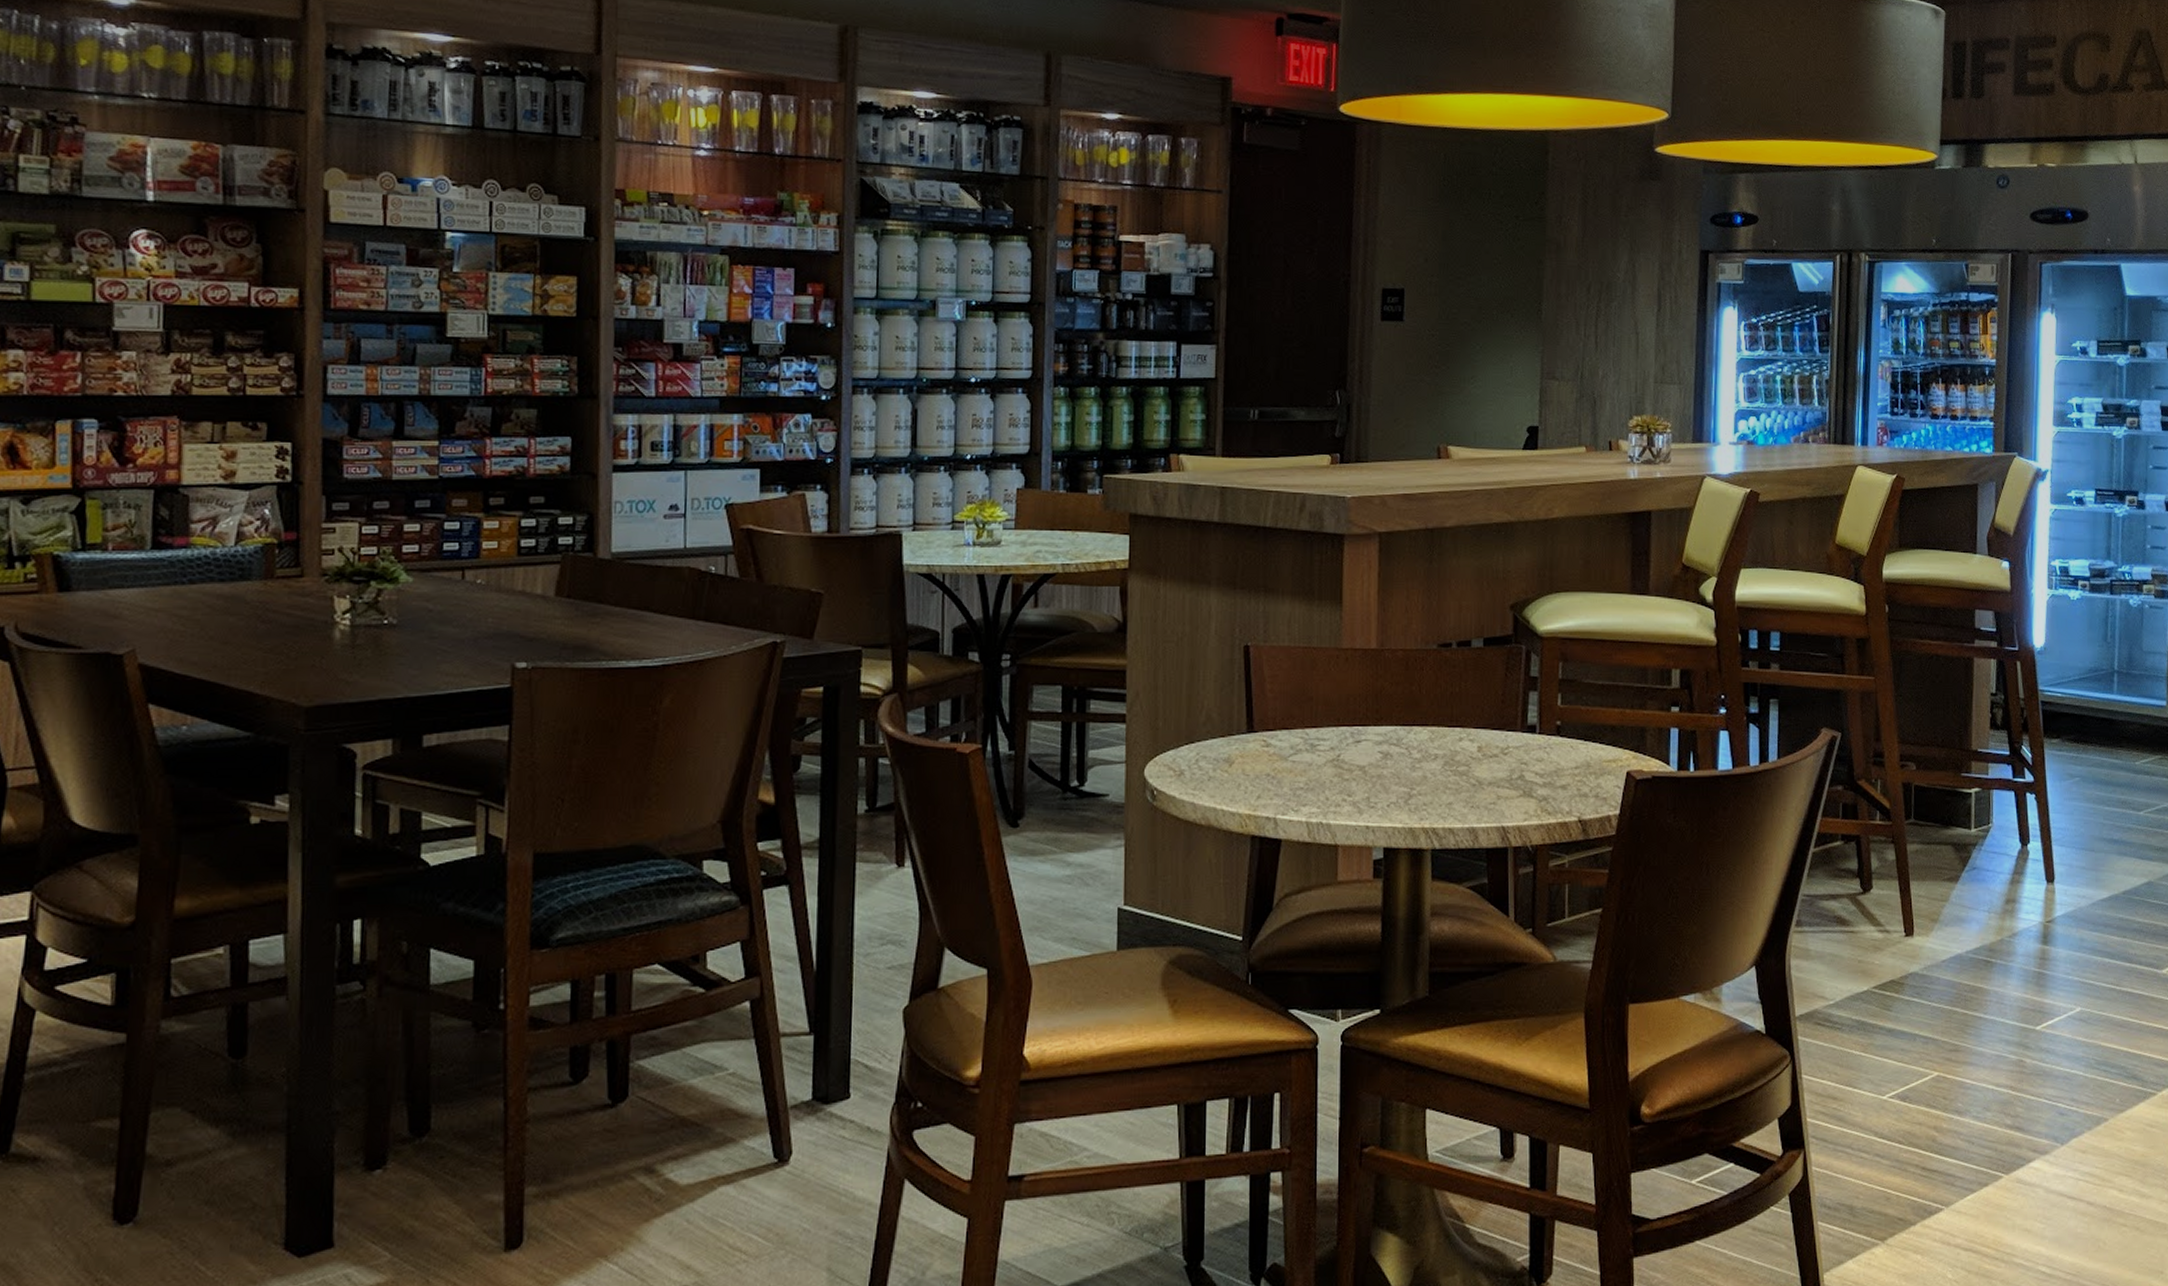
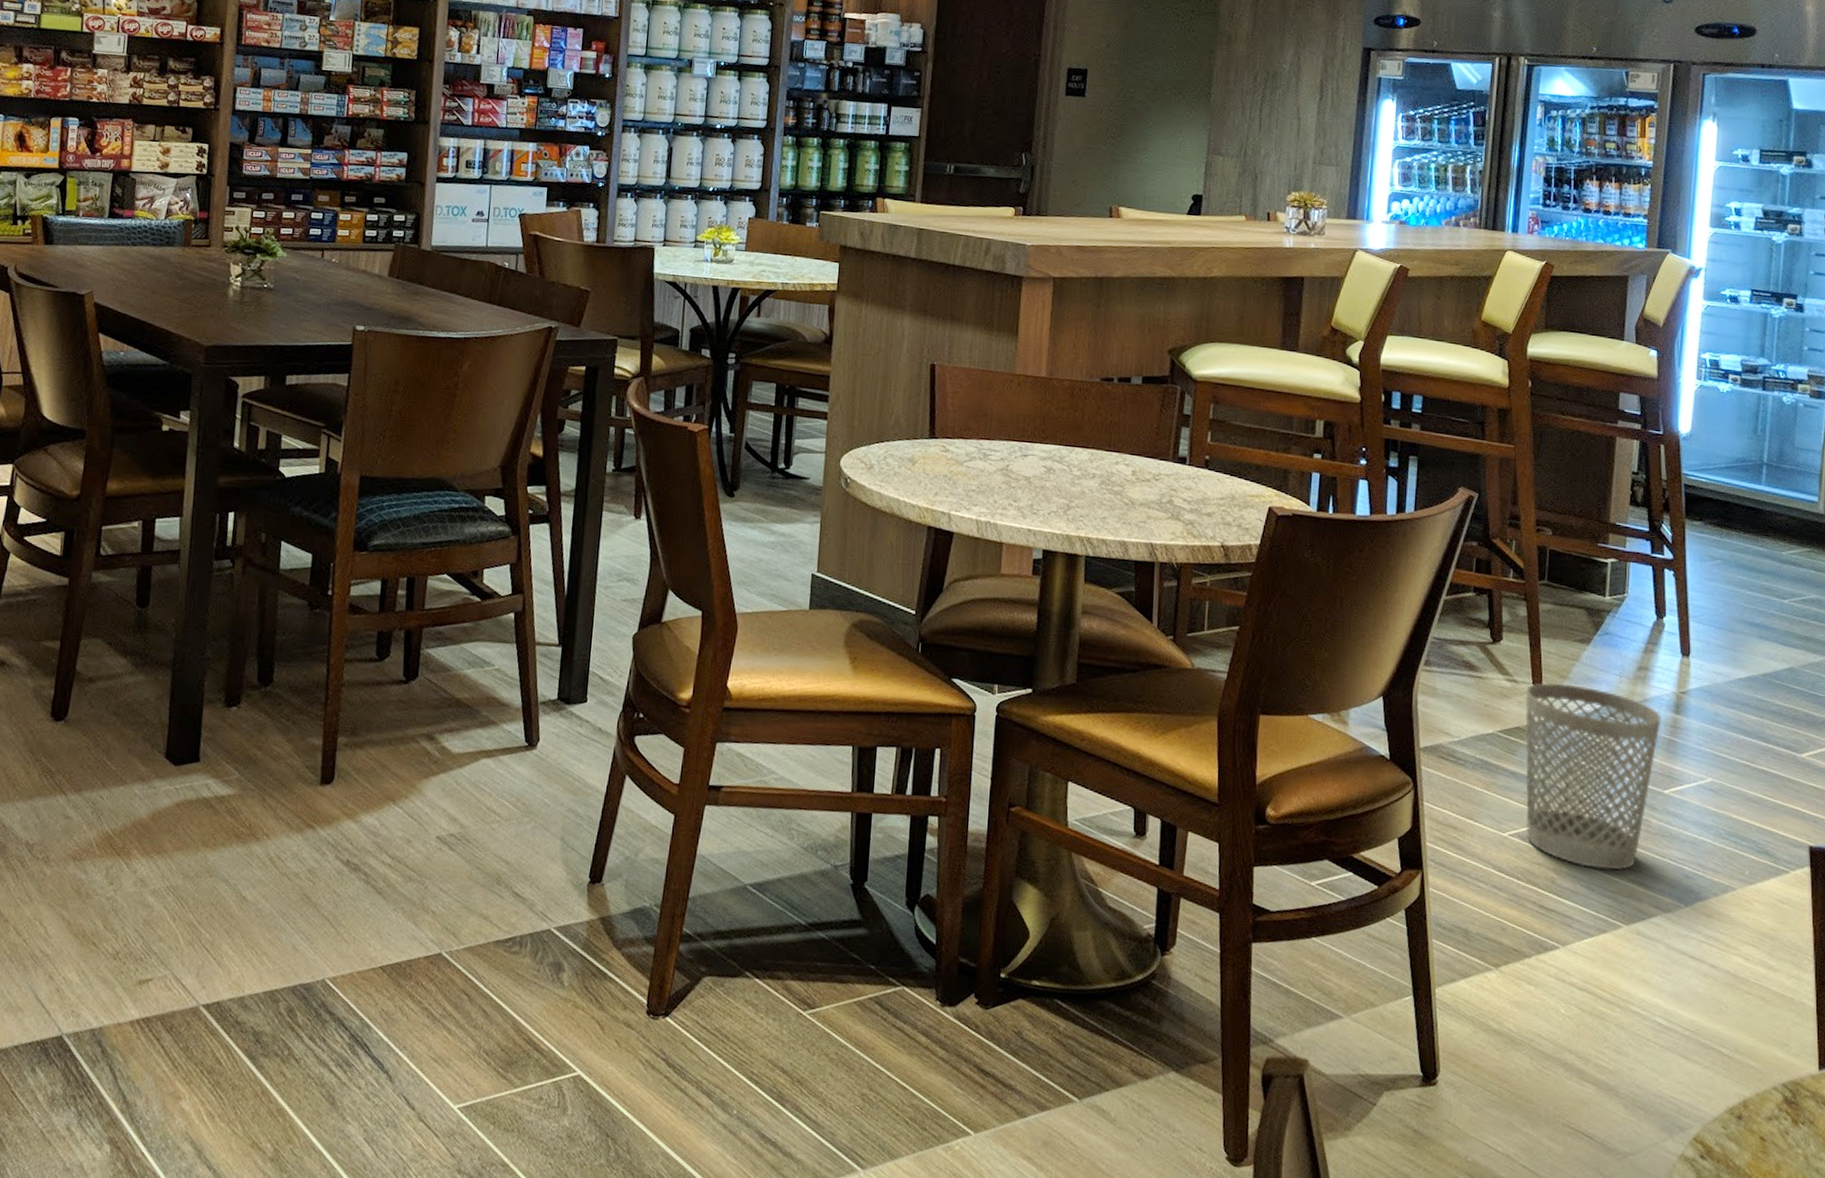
wastebasket: none [1898,927,2031,1120] -> present [1525,683,1662,871]

